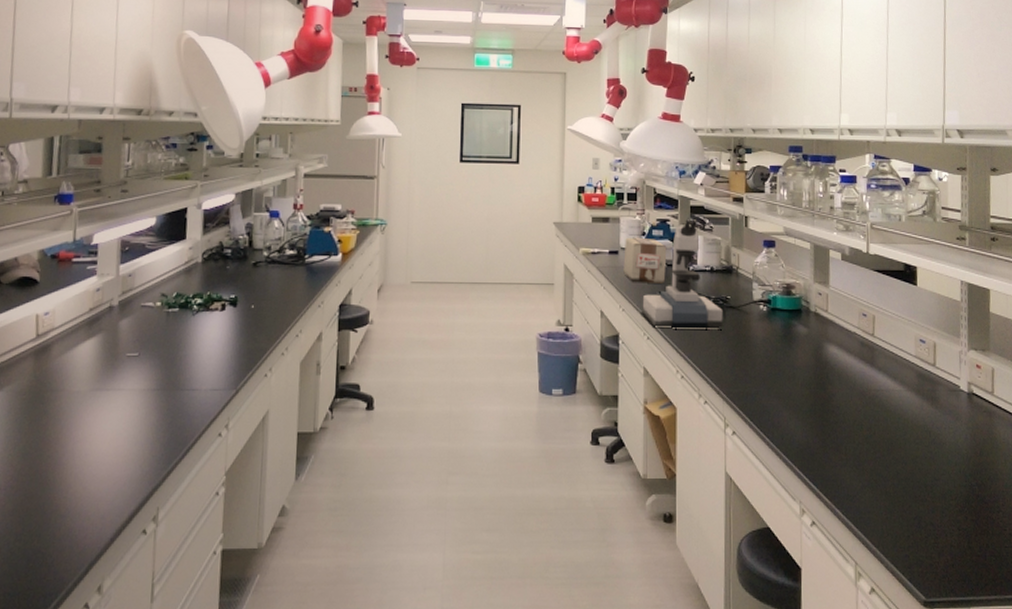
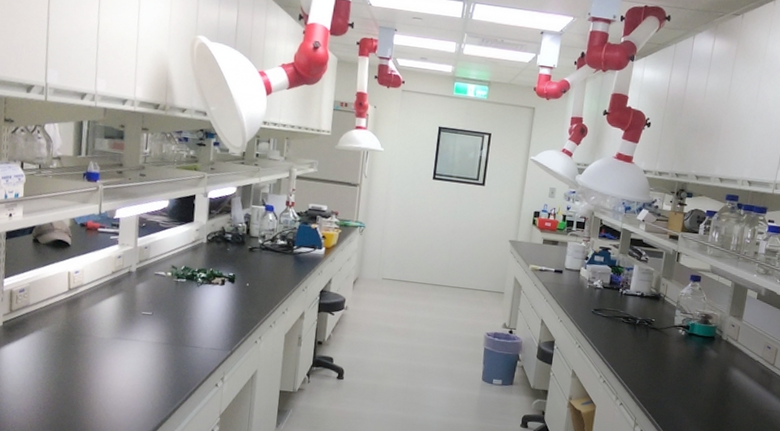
box: present [623,237,667,283] -> none [565,260,606,303]
microscope: present [641,218,723,330] -> none [575,249,647,346]

